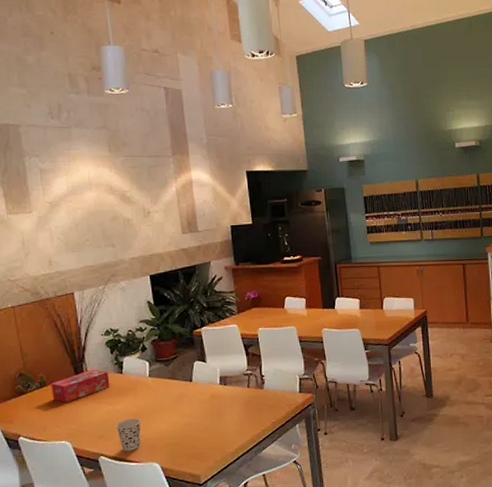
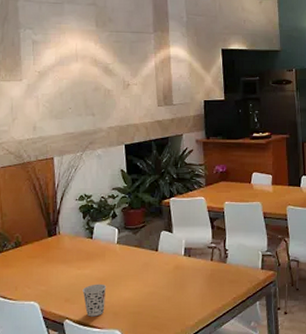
tissue box: present [50,369,110,403] -> none [25,233,80,264]

